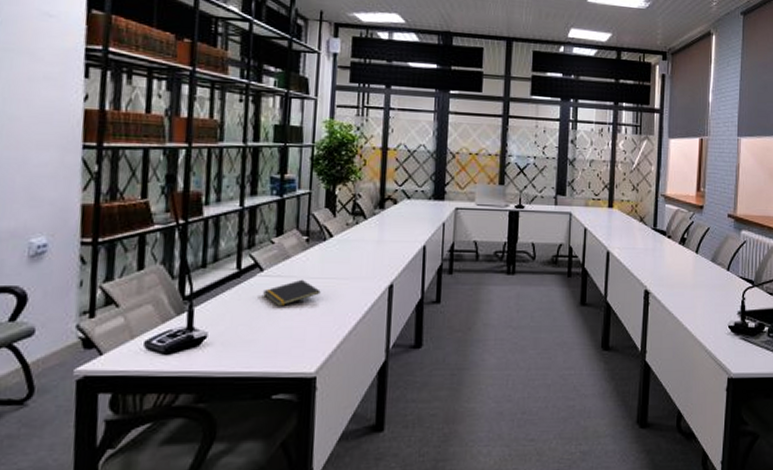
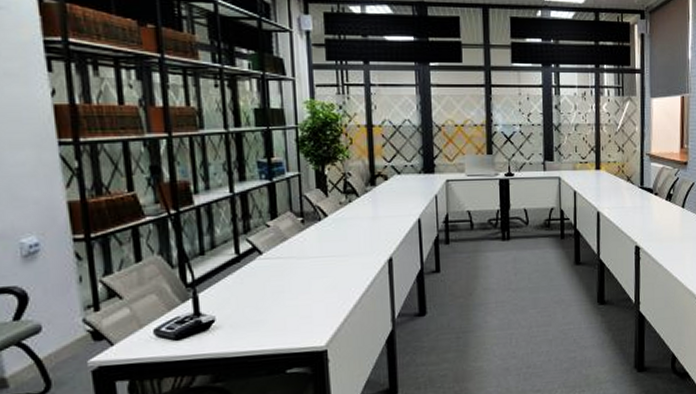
notepad: present [263,279,321,307] -> none [265,259,322,287]

